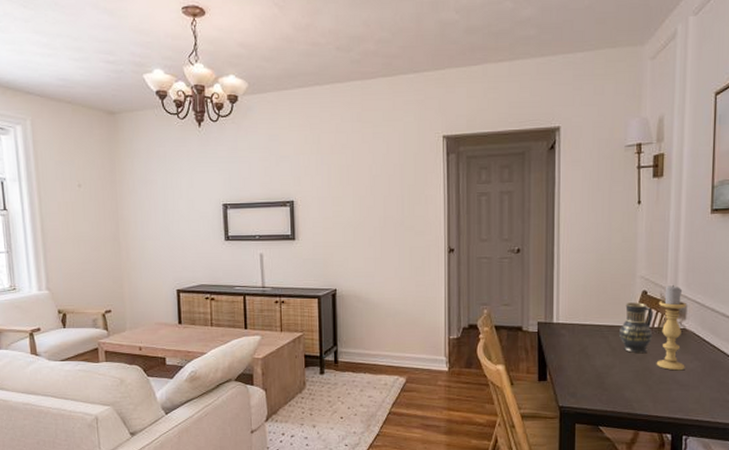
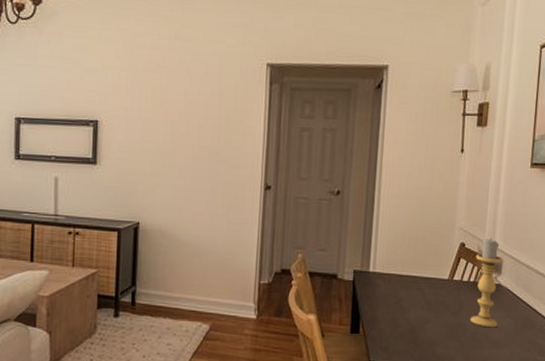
vase: present [619,302,654,354] -> none [435,254,470,309]

